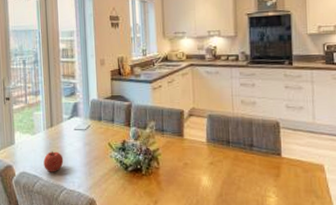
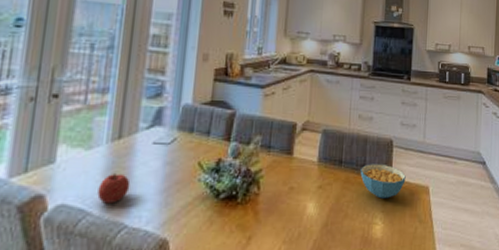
cereal bowl: none [248,143,297,175] -> present [360,164,406,199]

